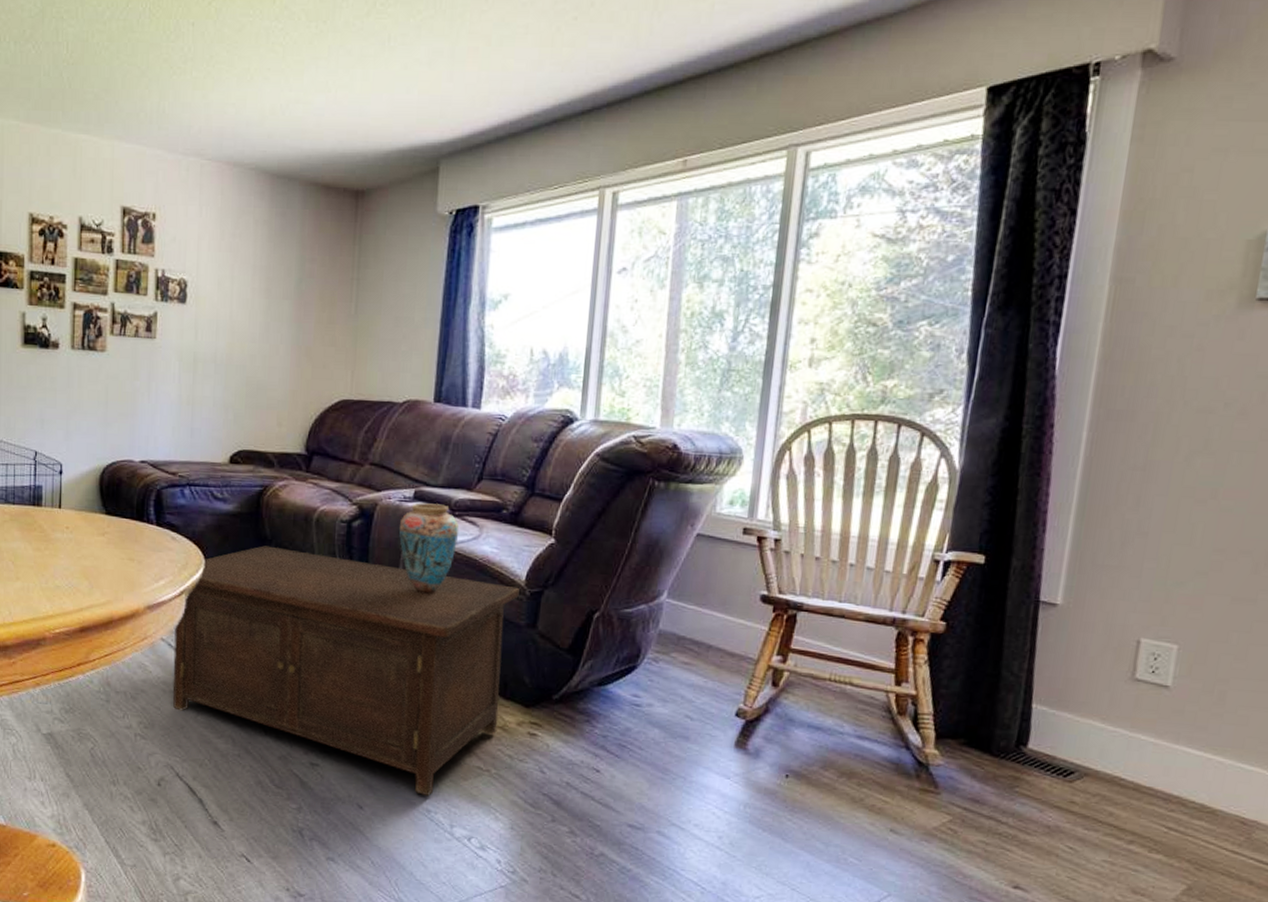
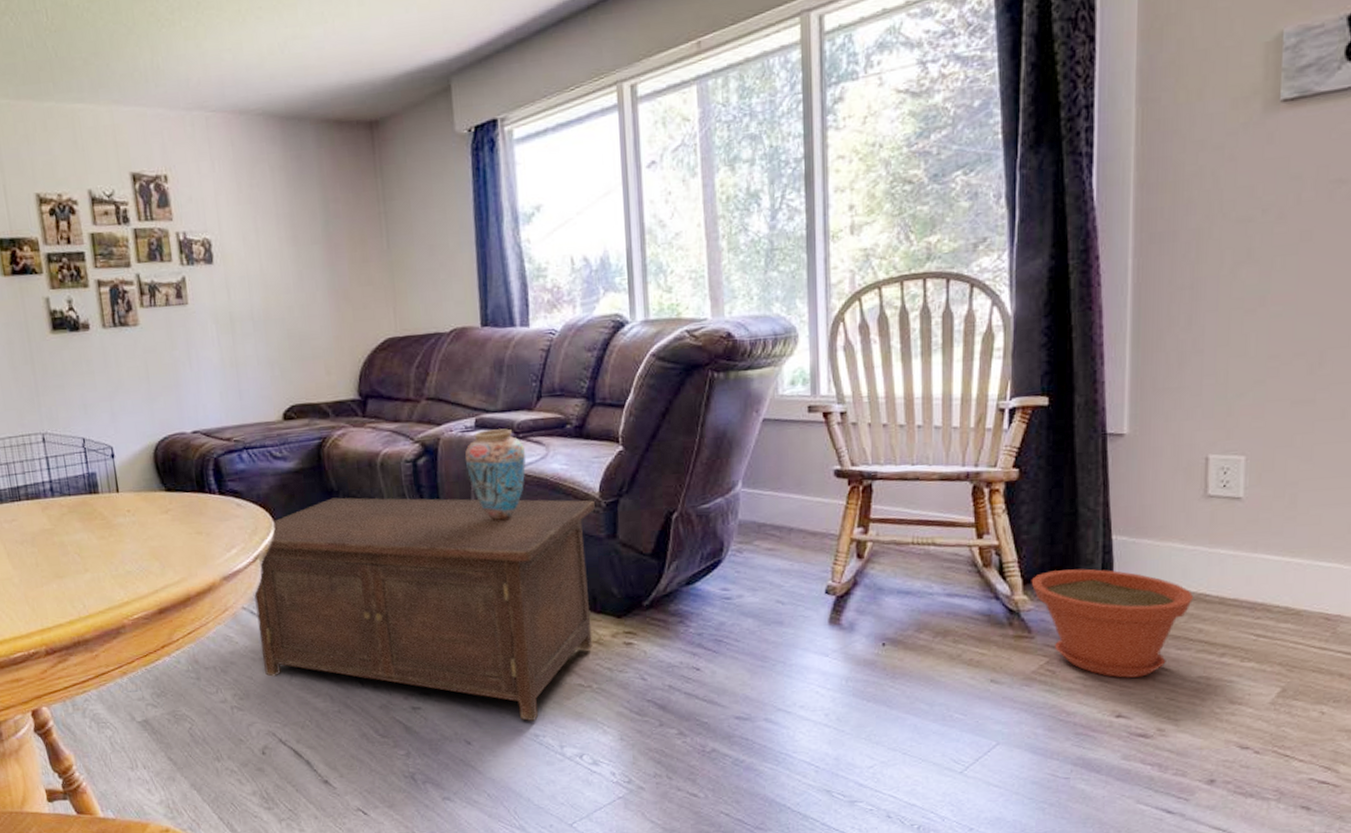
plant pot: none [944,729,1109,851] -> present [1031,569,1194,678]

